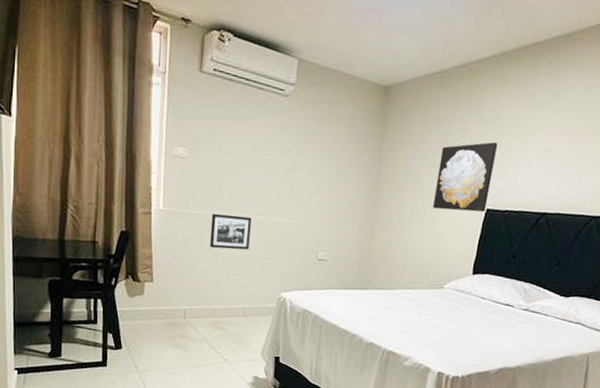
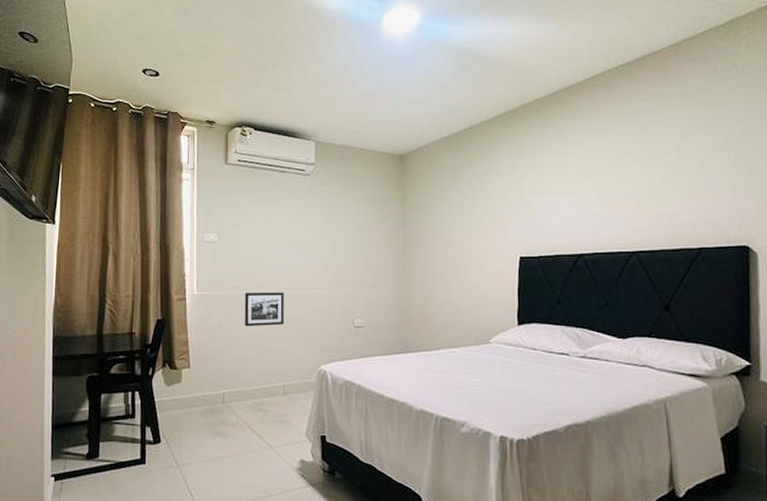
wall art: present [433,142,498,212] -> none [464,193,520,263]

